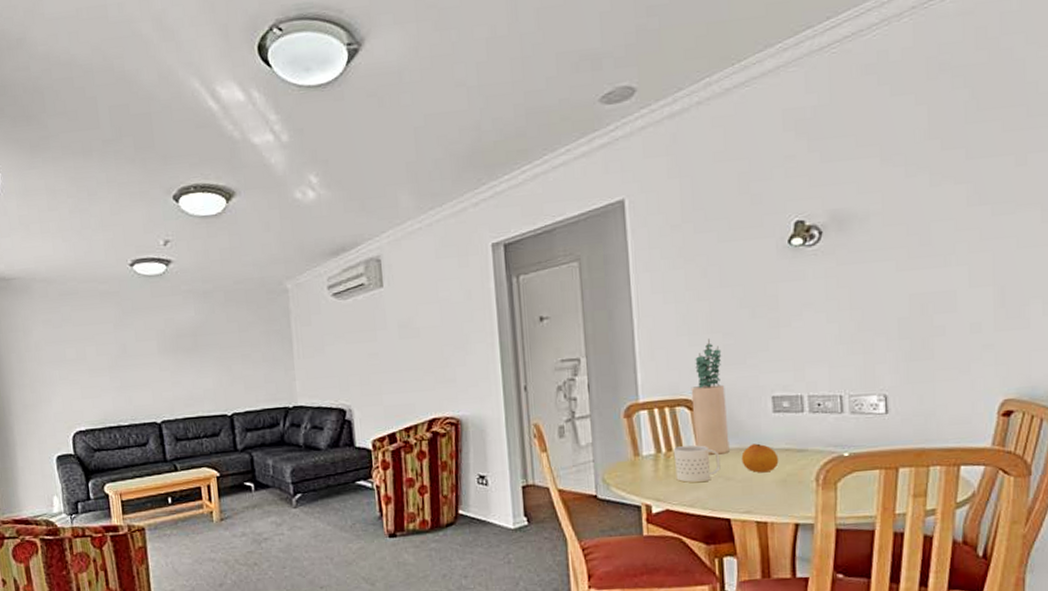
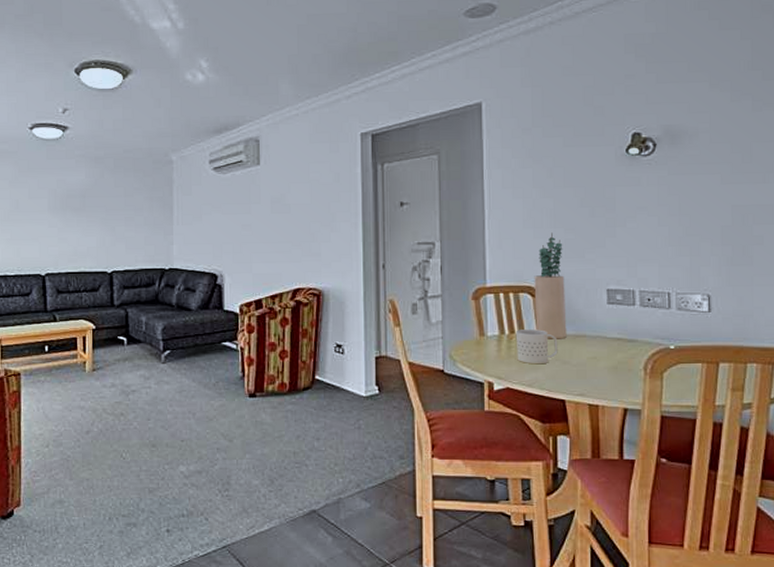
fruit: present [741,443,779,473] -> none [577,331,611,359]

